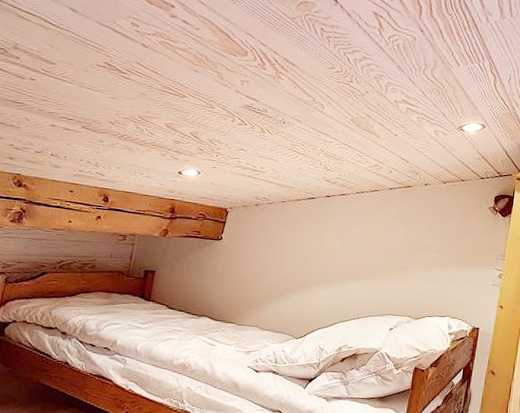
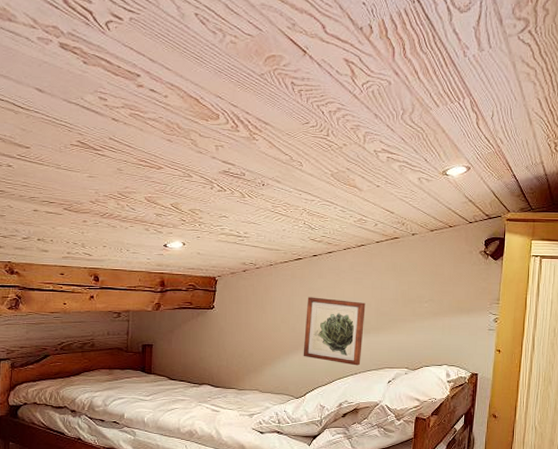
wall art: none [307,236,374,310] -> present [303,297,366,366]

